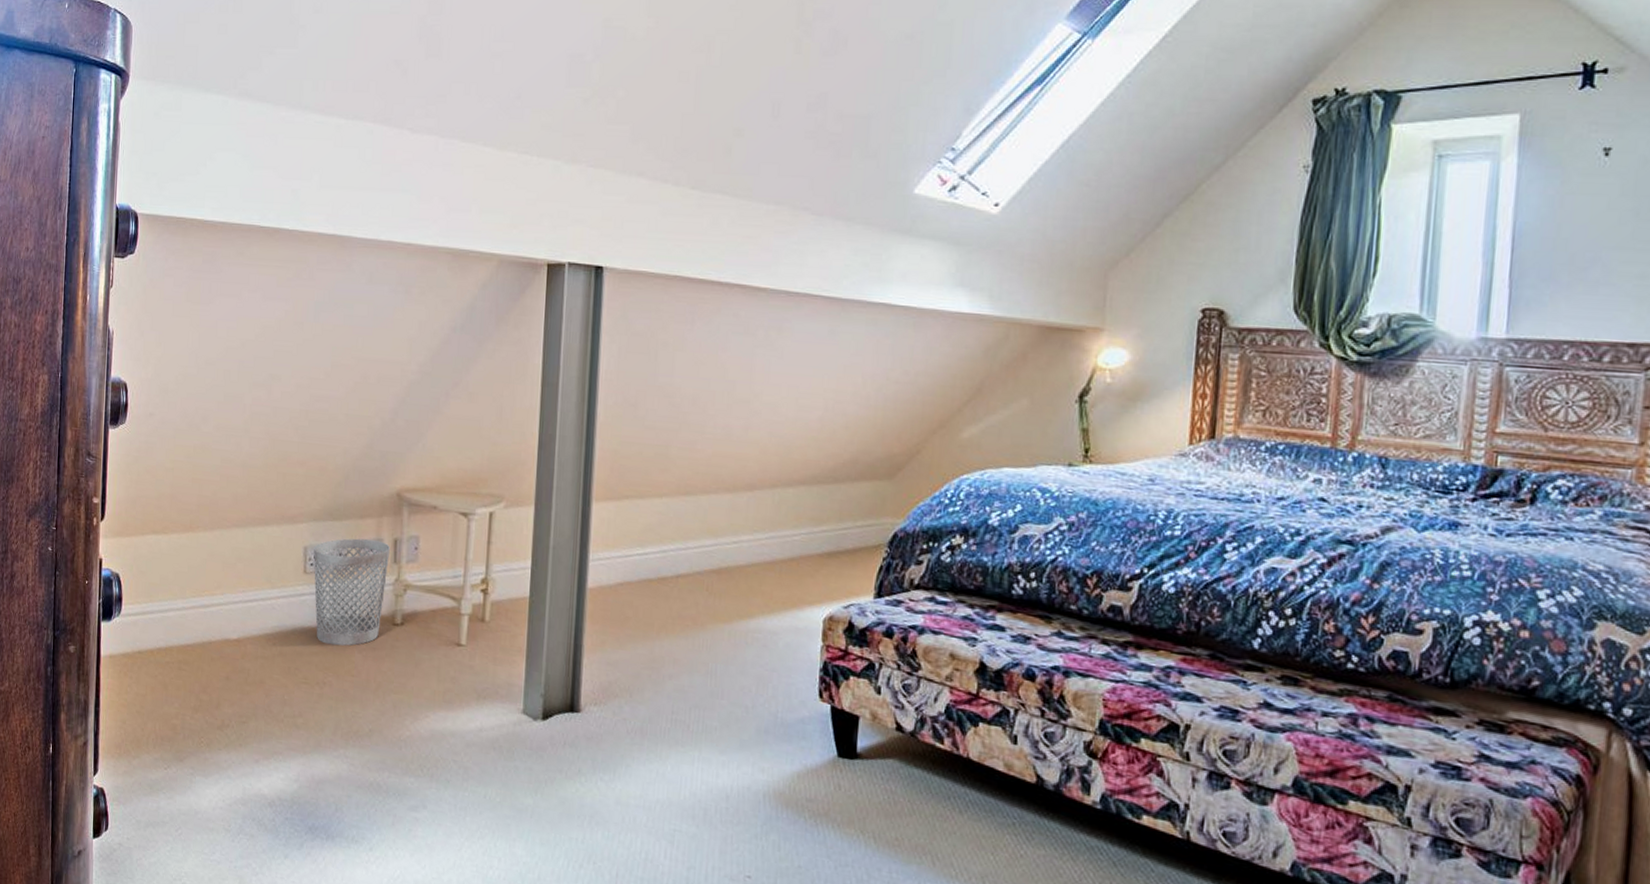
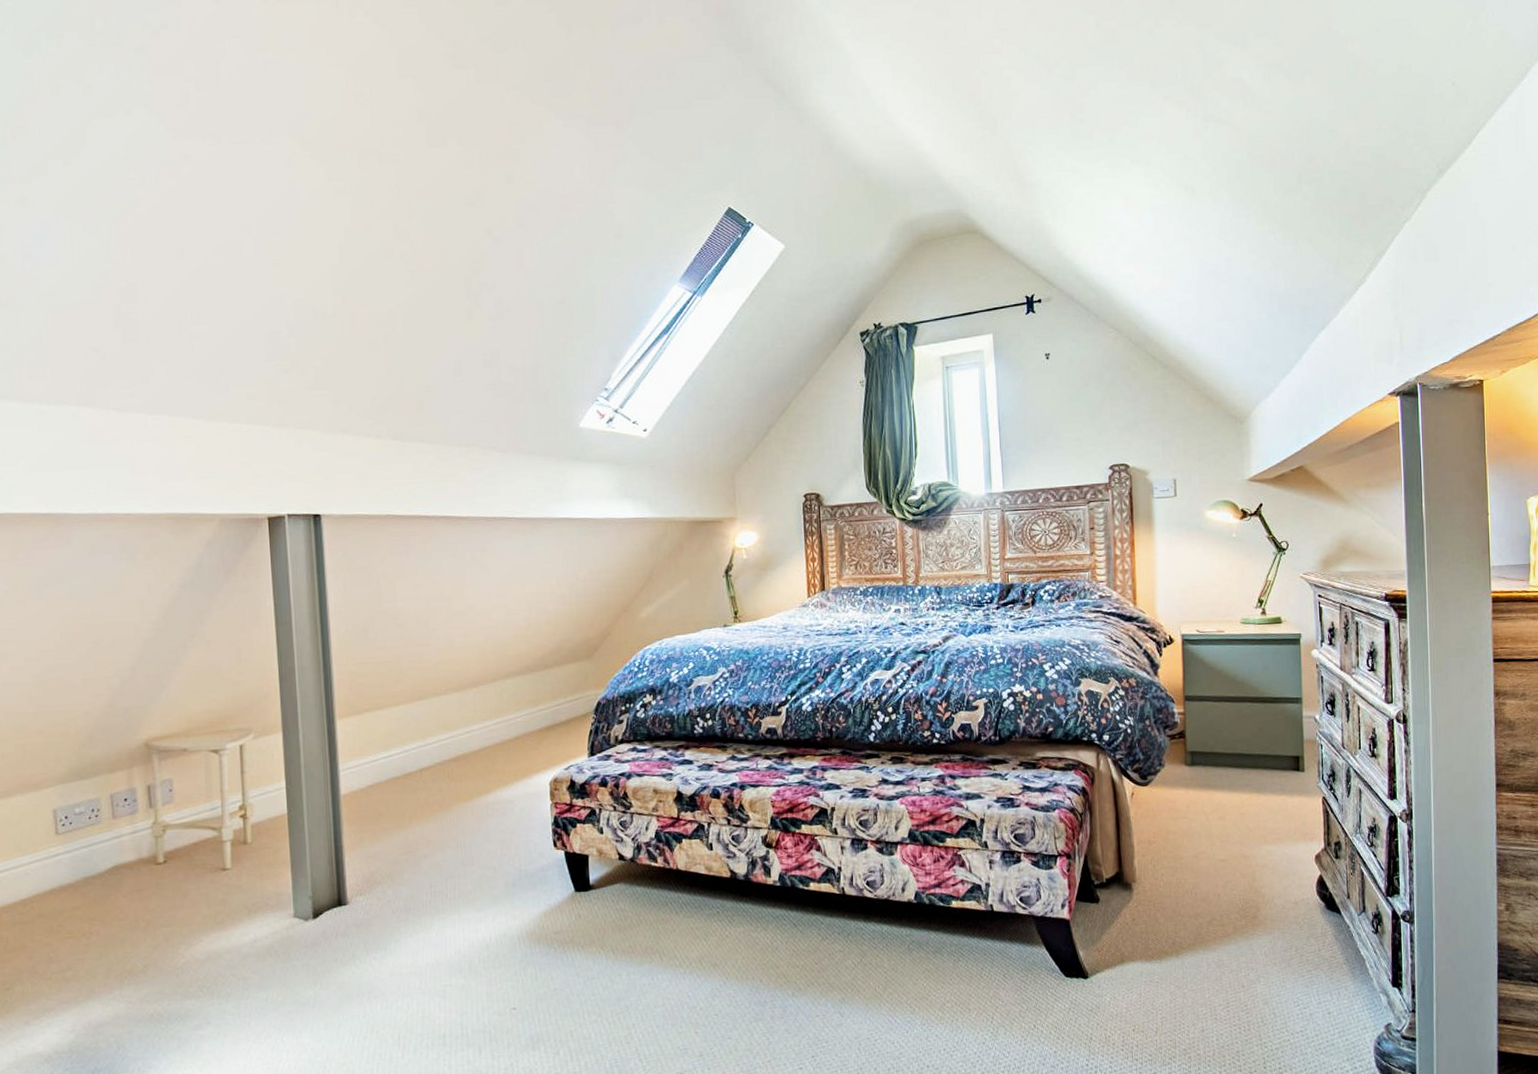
wastebasket: present [313,538,390,646] -> none [64,790,145,896]

